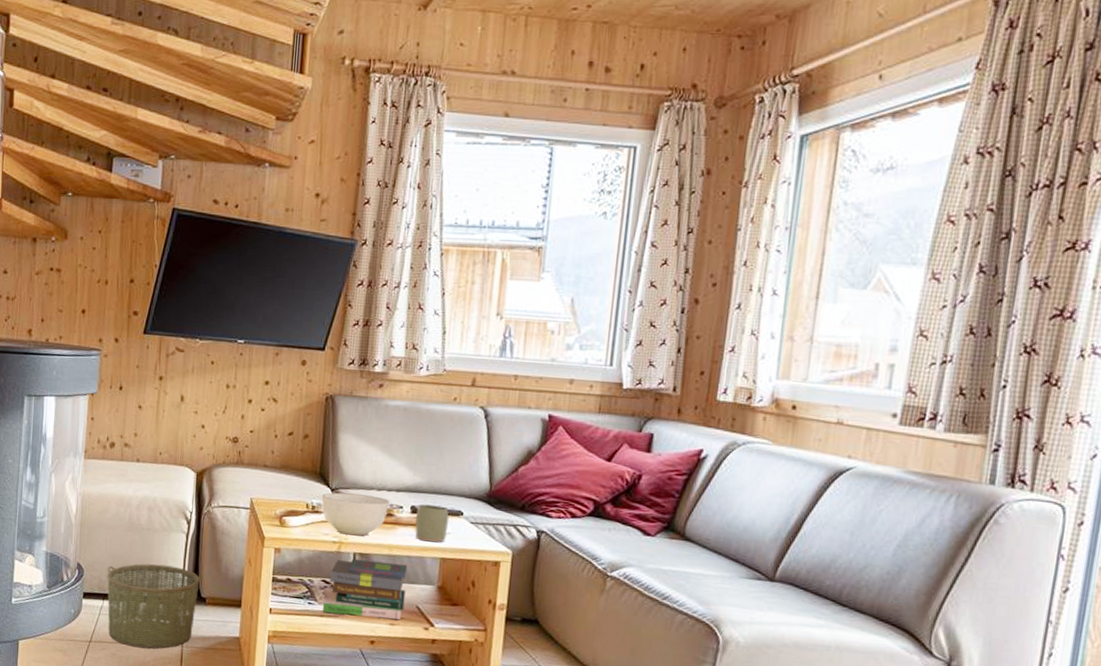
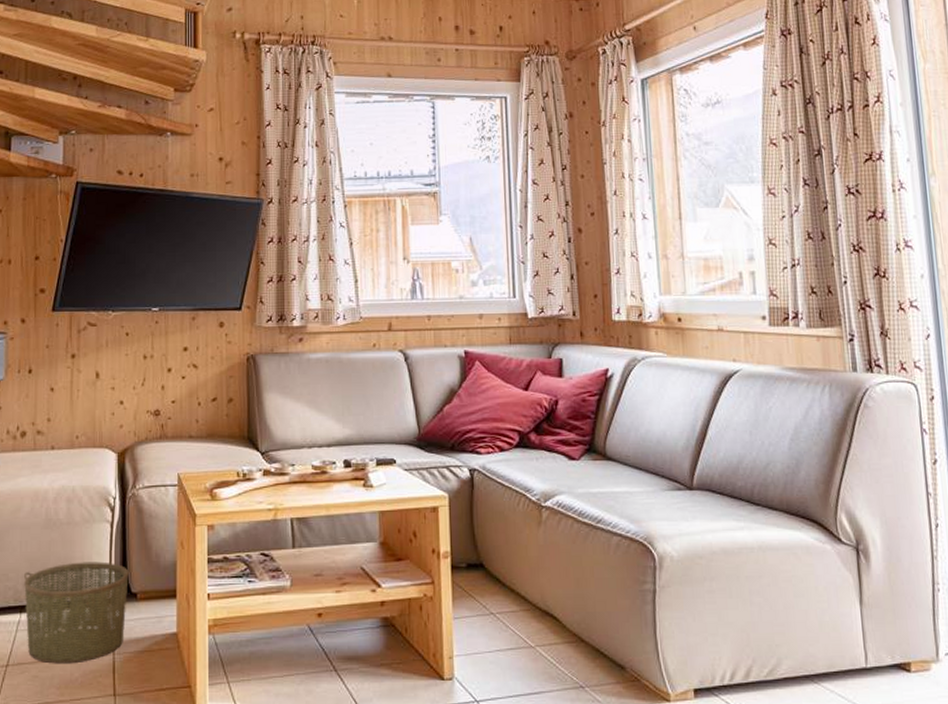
bowl: present [321,492,390,536] -> none [251,454,322,500]
books: present [323,558,408,620] -> none [265,524,348,590]
mug: present [415,504,450,543] -> none [350,456,383,496]

